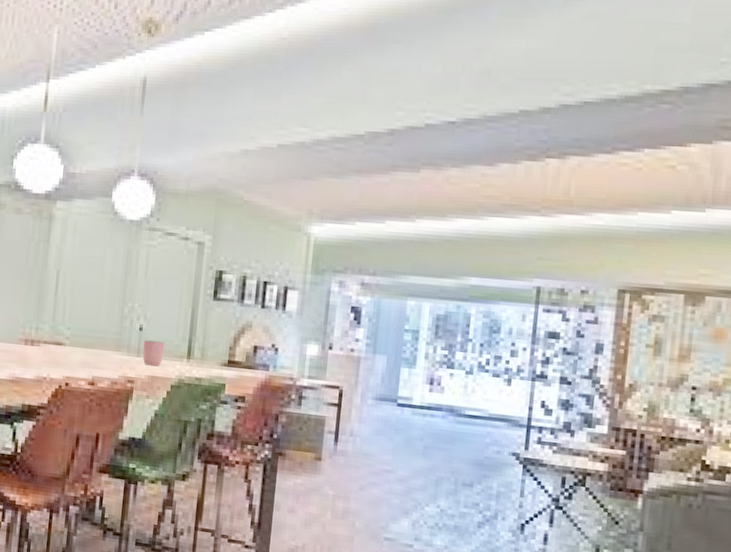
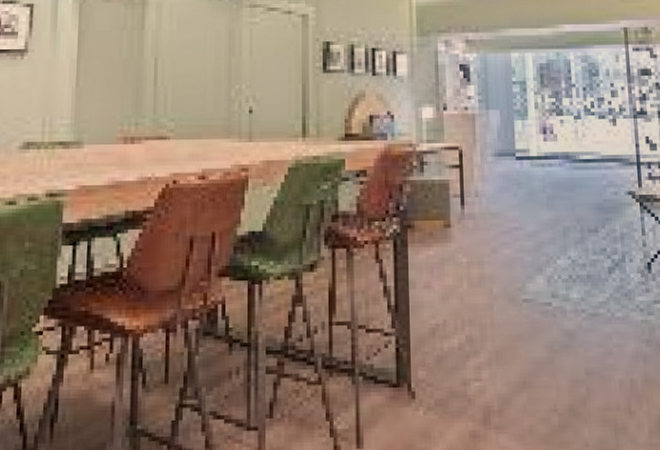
cup: present [142,340,165,366] -> none [255,123,278,149]

